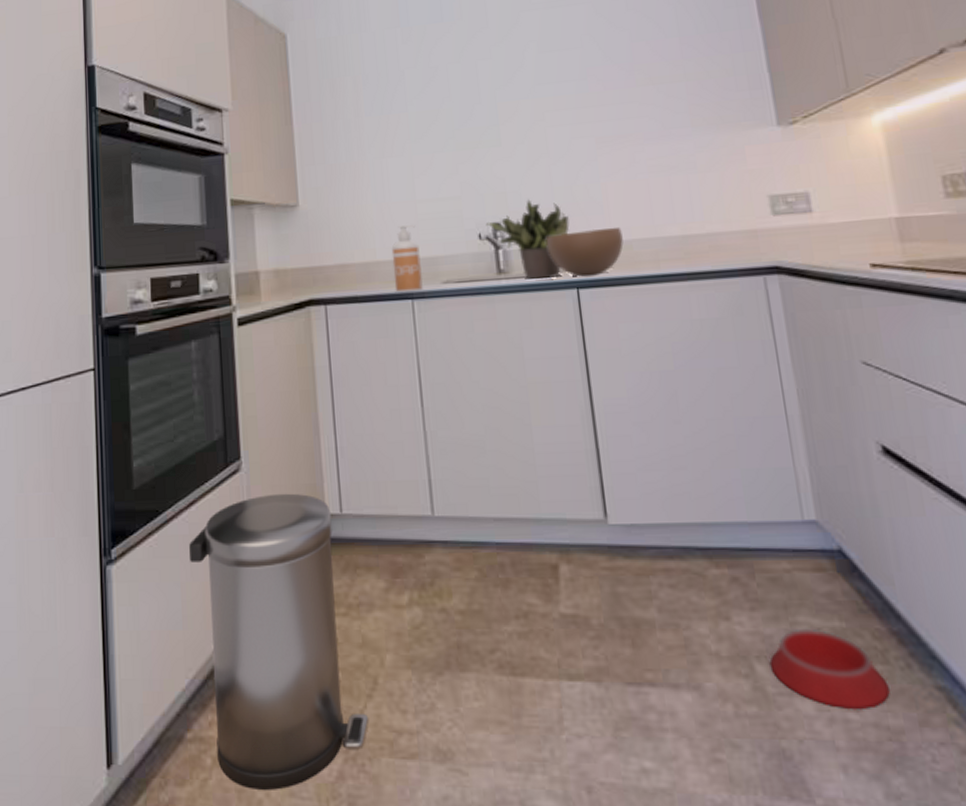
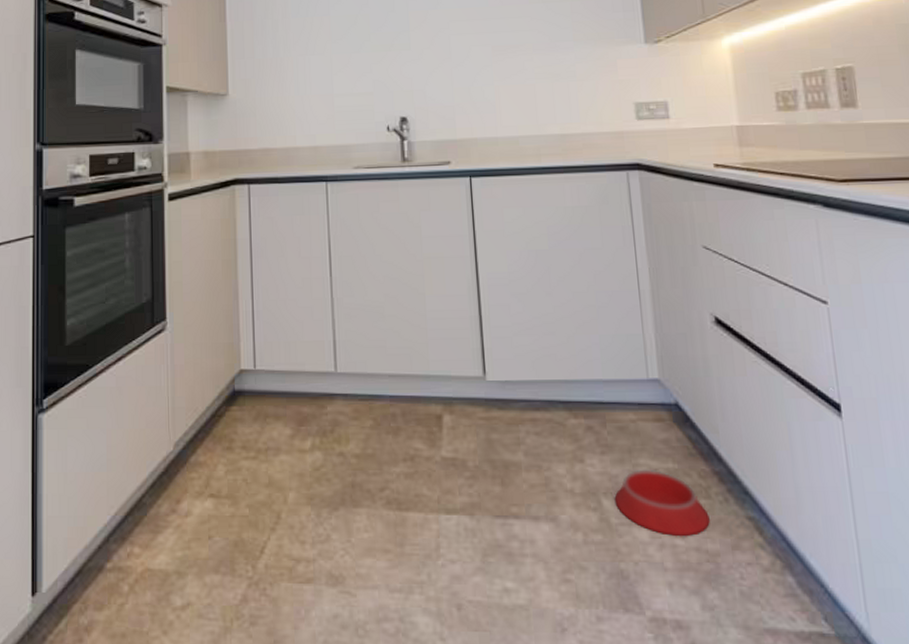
pedal bin: present [189,493,369,790] -> none [116,351,272,612]
soap dispenser: present [391,224,423,293] -> none [310,115,336,176]
potted plant: present [485,199,570,280] -> none [393,97,466,168]
bowl: present [545,226,624,278] -> none [445,124,511,168]

